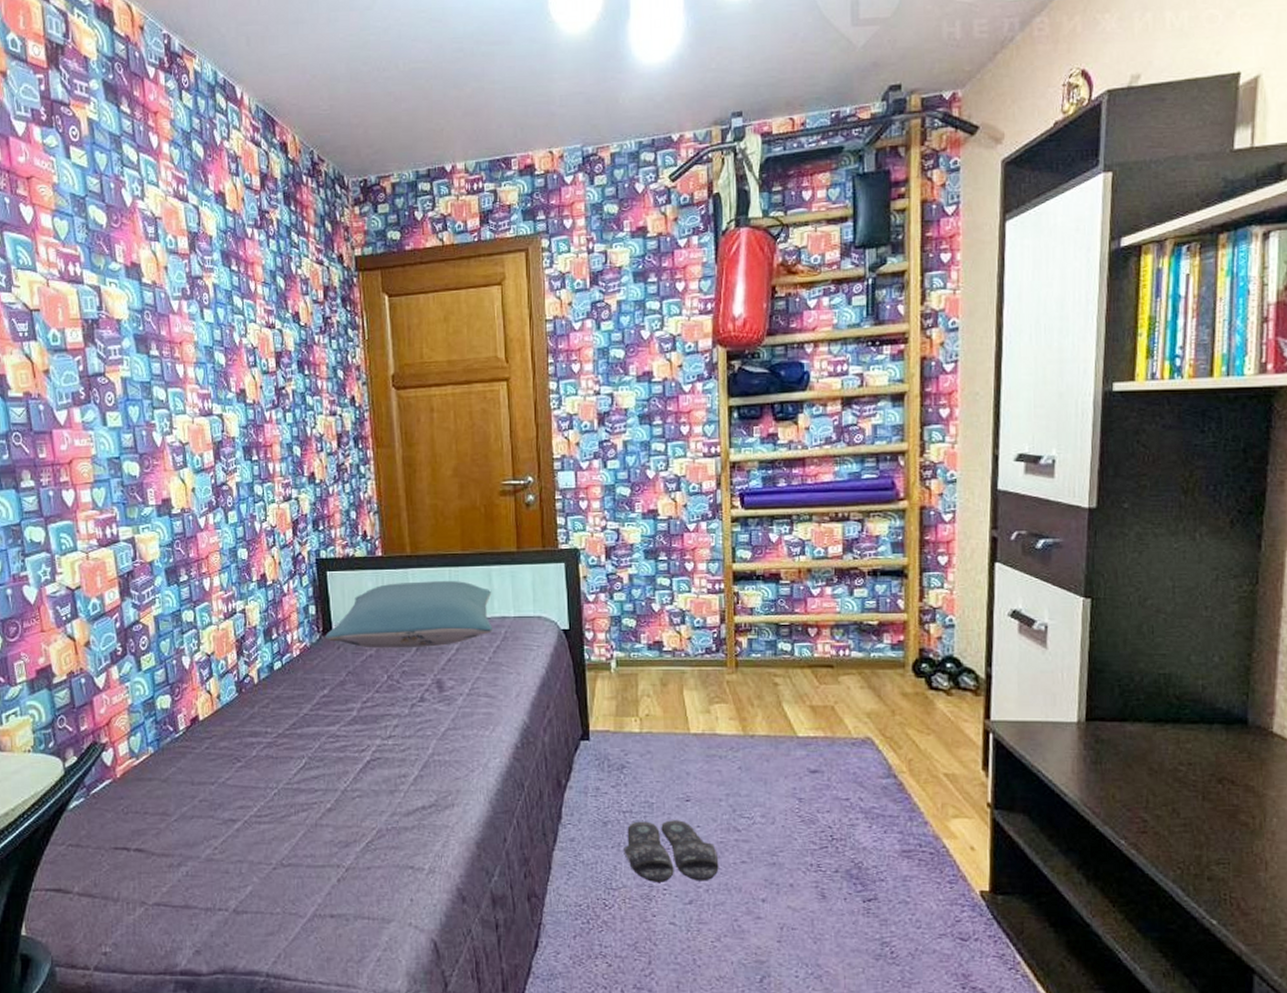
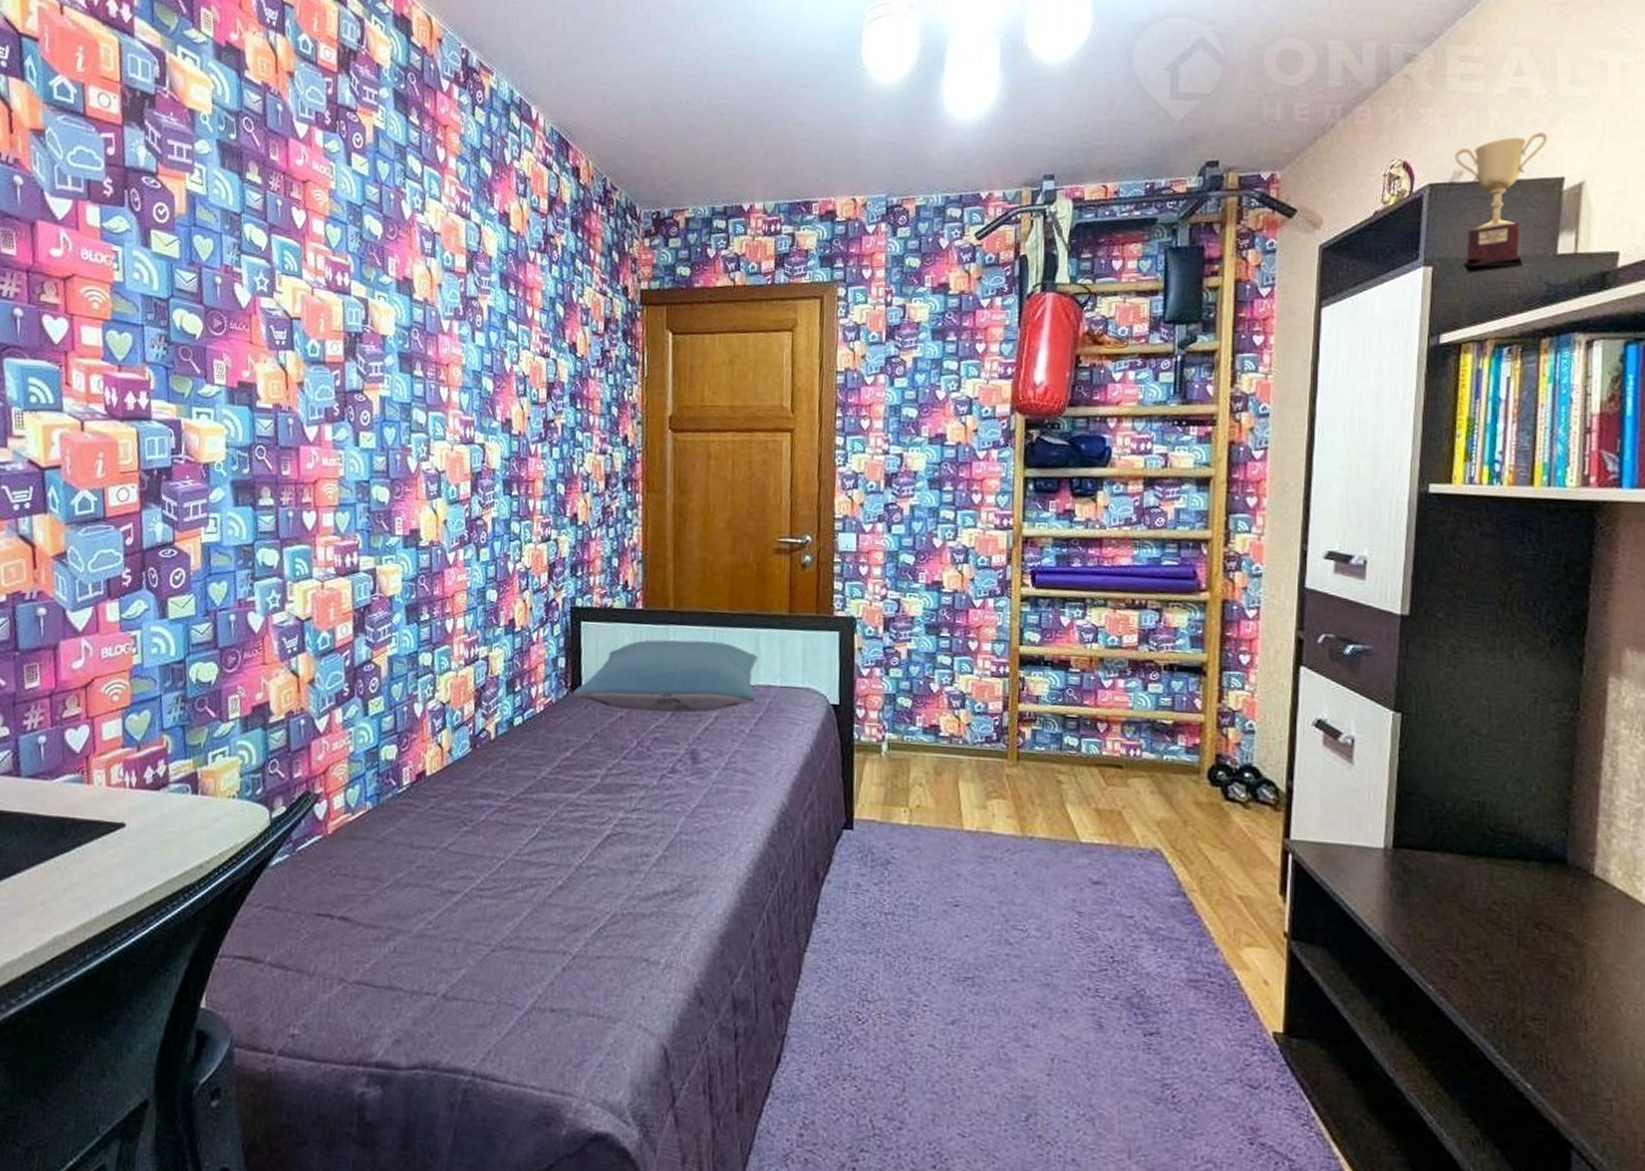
slippers: present [624,820,719,882] -> none [882,925,987,999]
trophy cup: none [1132,28,1223,176] -> present [1455,132,1547,274]

